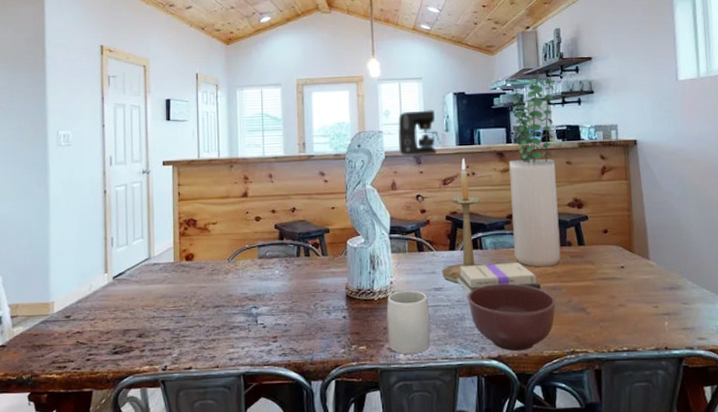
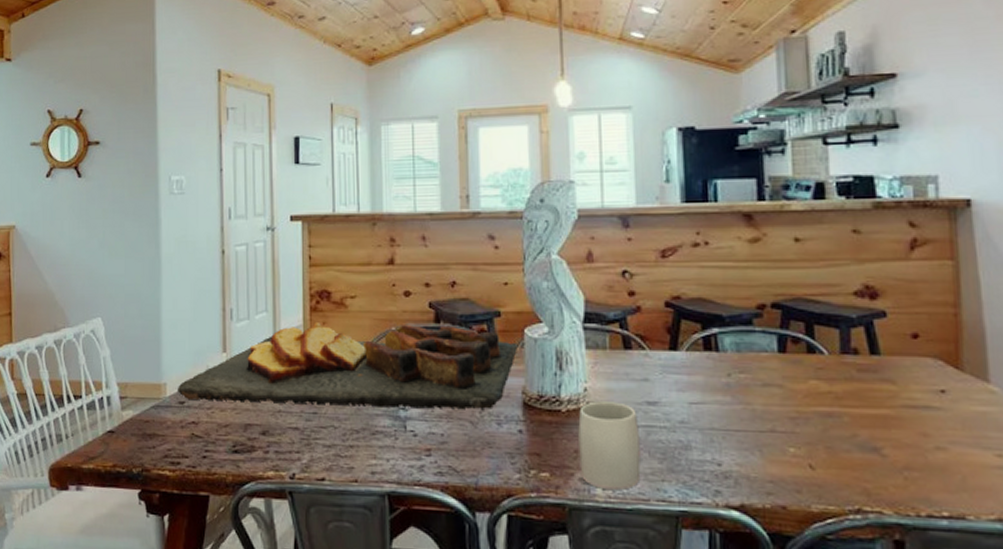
food platter: none [64,241,343,314] -> present [178,323,519,409]
coffee maker: present [397,110,439,156] -> none [595,152,656,216]
candlestick: present [441,158,482,283] -> none [657,221,718,397]
books: present [457,262,541,294] -> none [680,372,808,415]
bowl: present [468,283,556,352] -> none [696,402,832,502]
vase: present [509,70,561,267] -> none [761,94,842,383]

